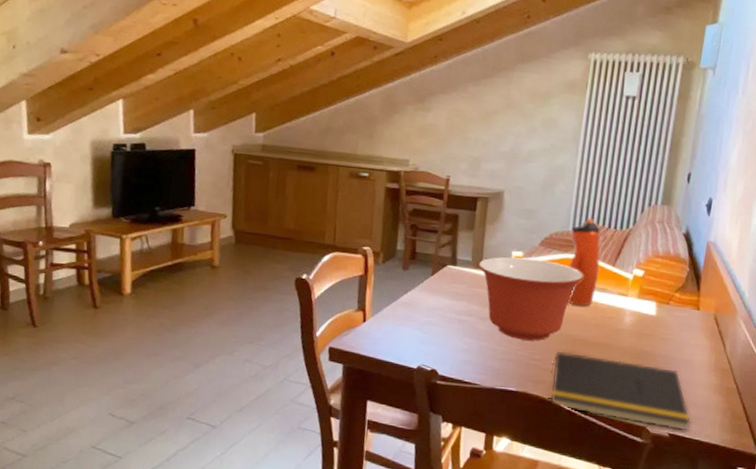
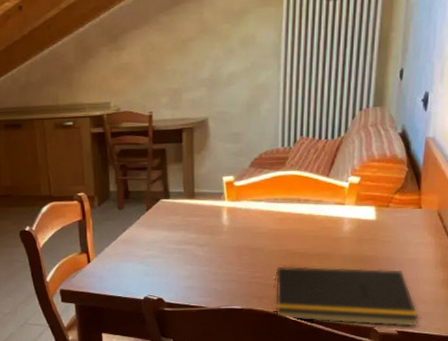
mixing bowl: present [478,257,584,341] -> none [191,181,298,261]
water bottle: present [568,218,601,306] -> none [281,132,314,221]

